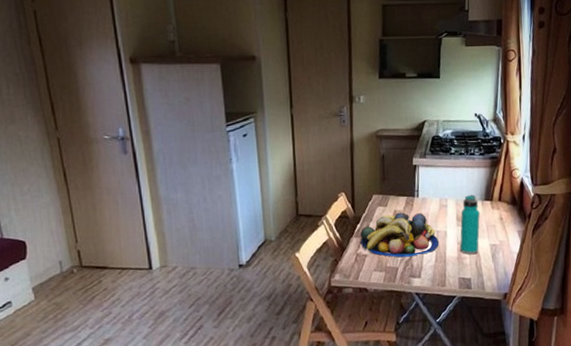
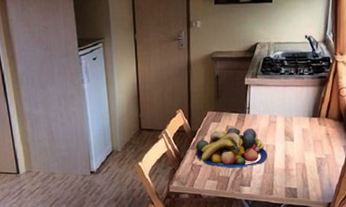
water bottle: present [460,194,480,255] -> none [287,112,307,167]

